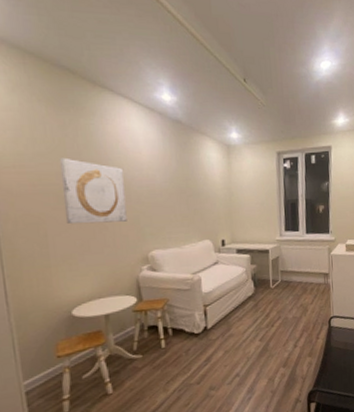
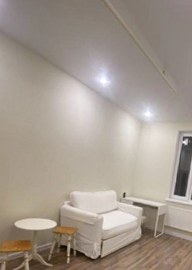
wall art: present [59,157,127,225] -> none [22,117,65,167]

